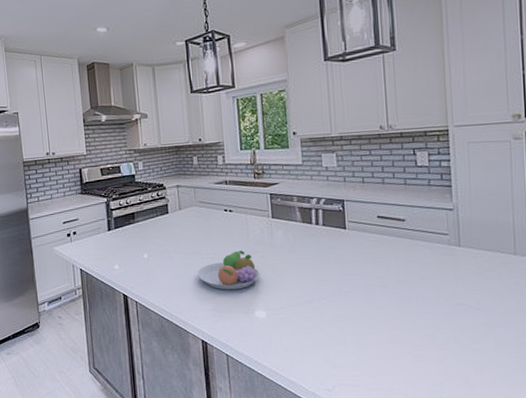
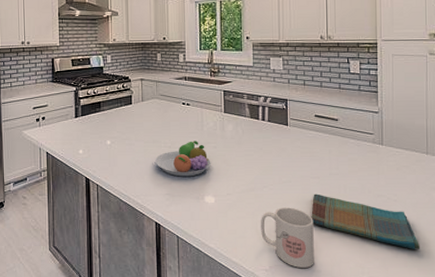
mug: none [320,320,384,387] -> present [261,207,314,268]
dish towel: none [378,304,510,365] -> present [311,194,420,250]

